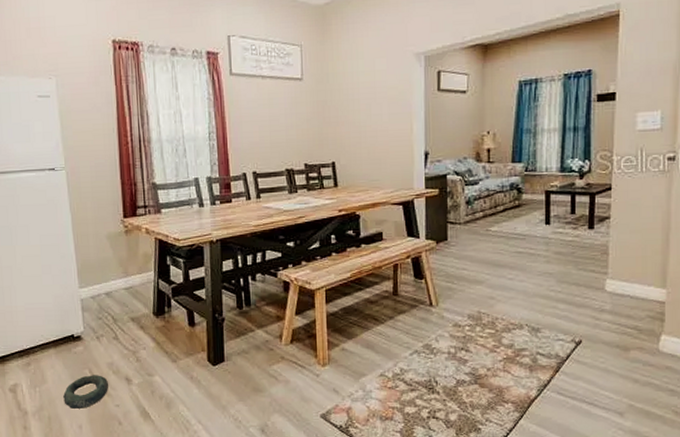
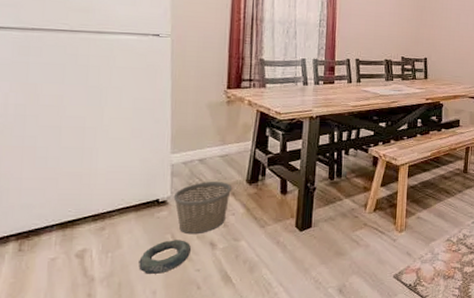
basket: none [86,315,140,370] -> present [173,182,232,235]

